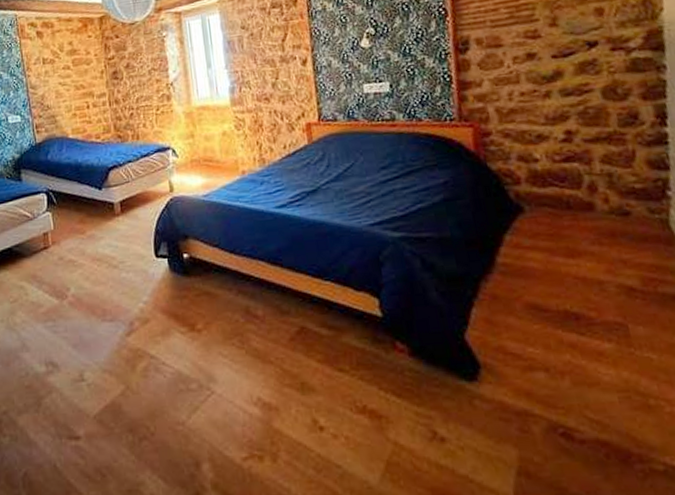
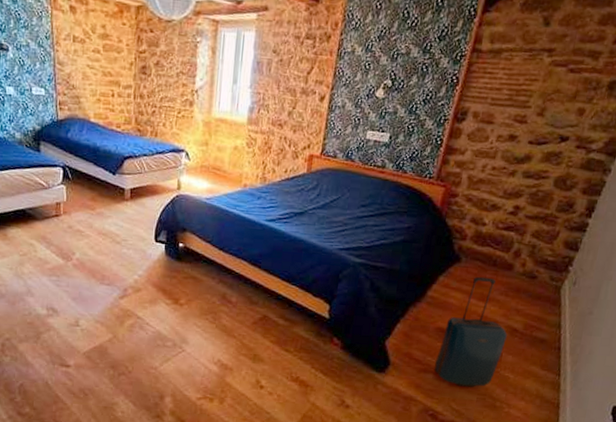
suitcase: none [535,224,629,385] -> present [433,276,507,388]

